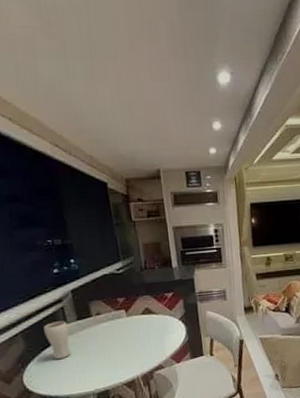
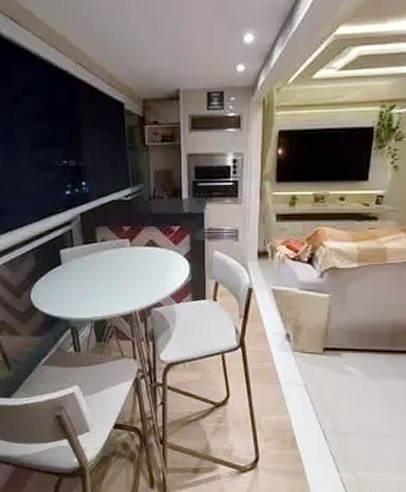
drinking glass: present [44,321,71,359] -> none [52,243,74,280]

